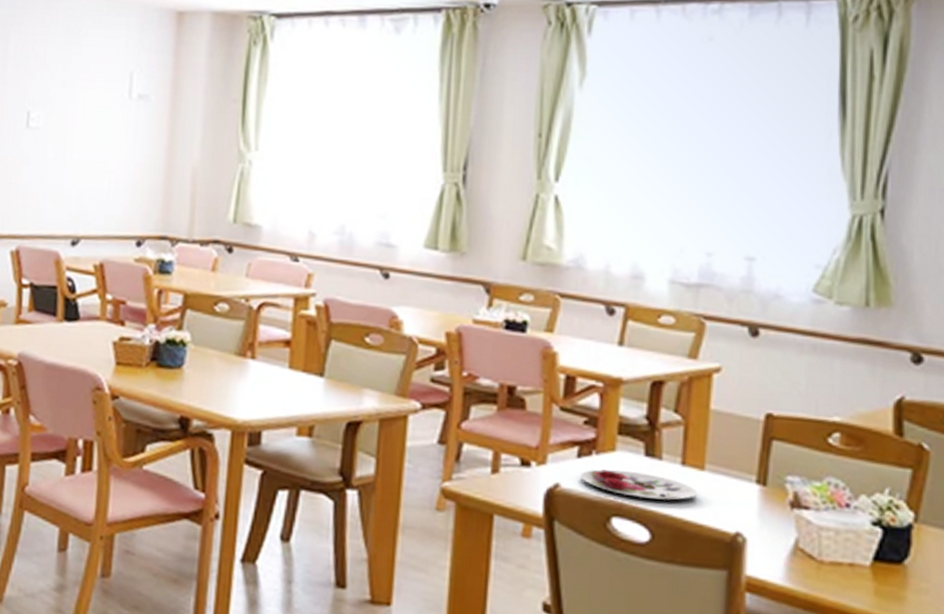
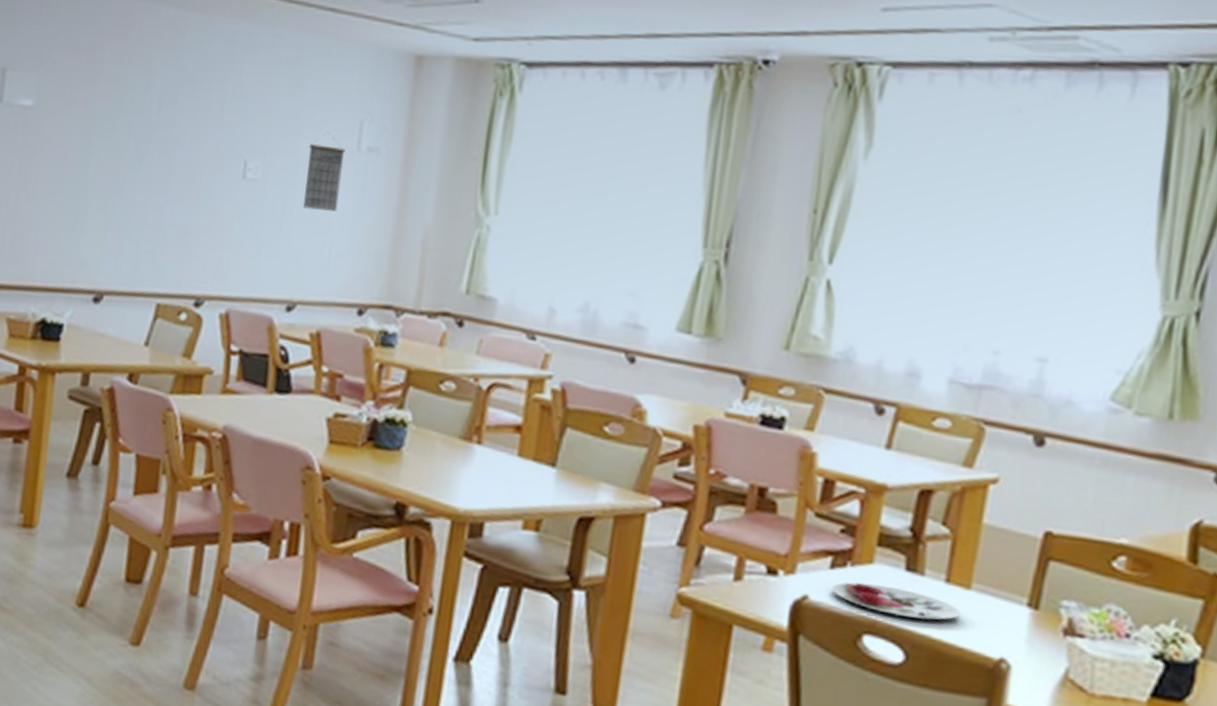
calendar: none [82,86,118,154] -> present [302,137,346,212]

